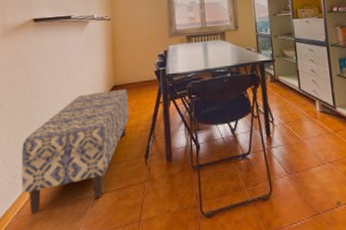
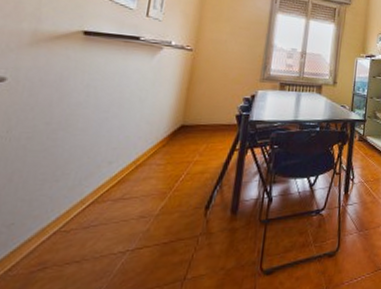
bench: present [21,88,129,215] -> none [18,130,198,274]

